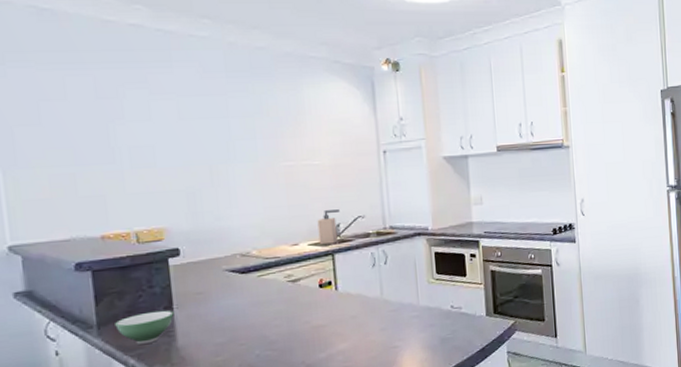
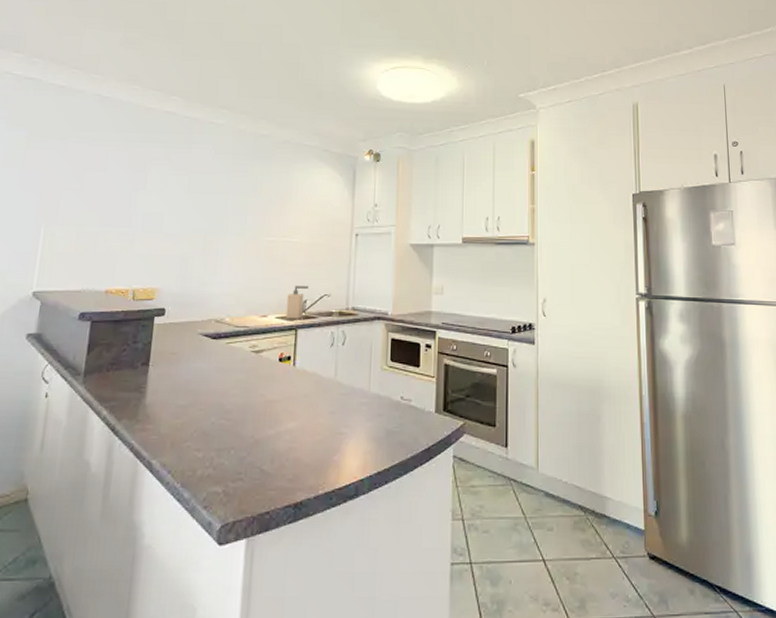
bowl: present [115,310,174,344] -> none [98,366,149,396]

